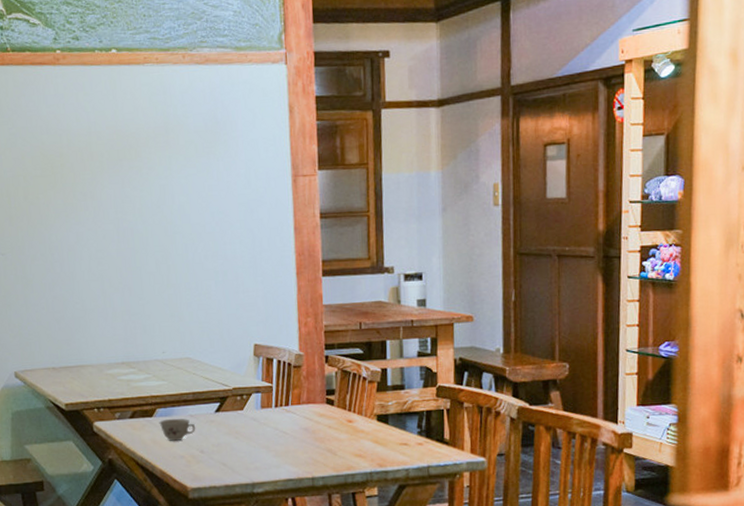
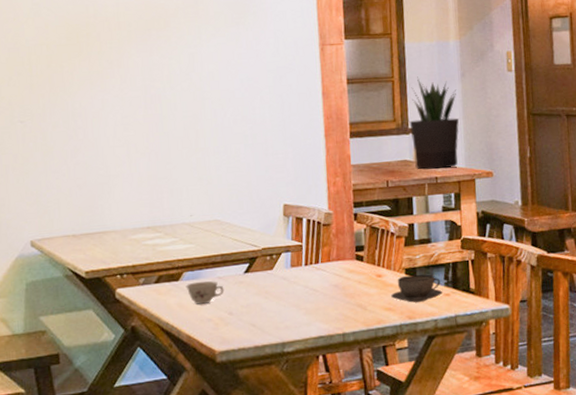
teacup: none [362,421,415,450] -> present [391,274,442,303]
planter: none [385,211,439,312] -> present [409,76,460,170]

